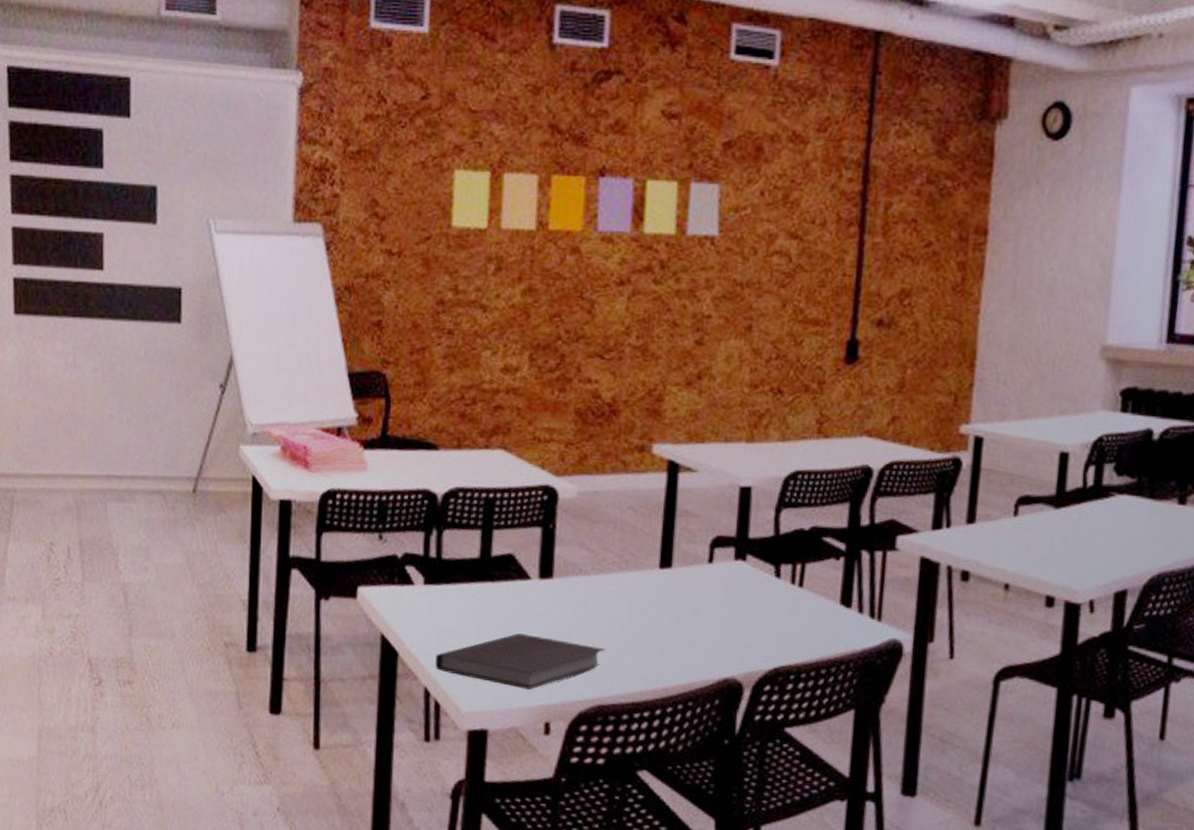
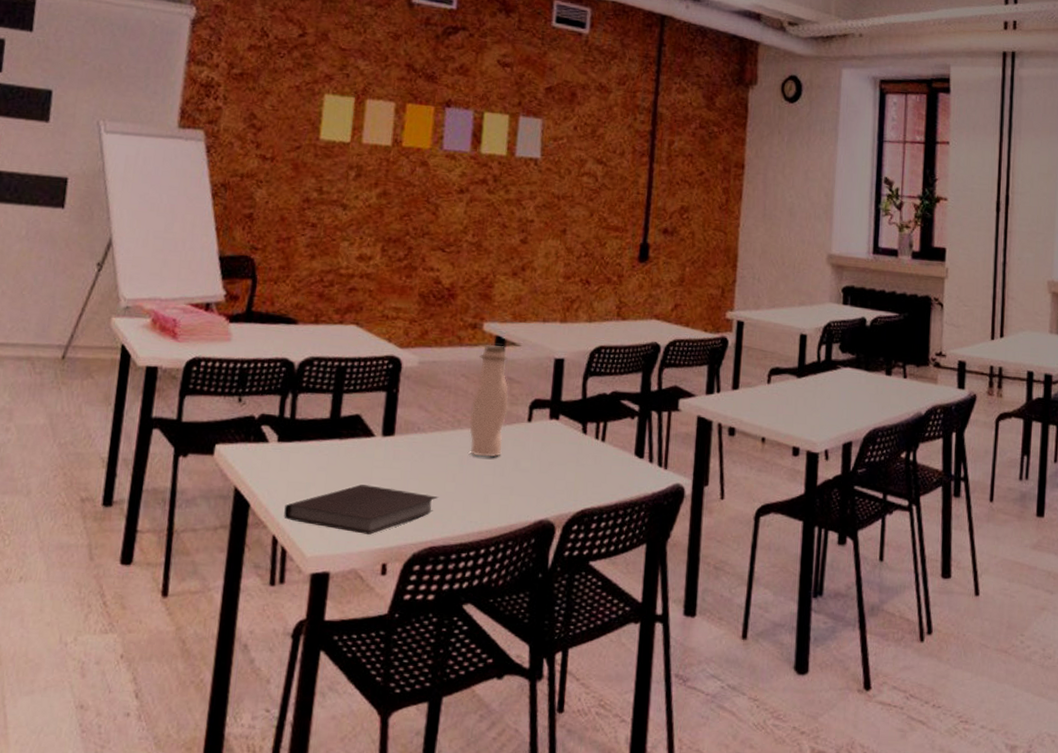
water bottle: none [638,470,685,604] -> present [469,344,509,457]

